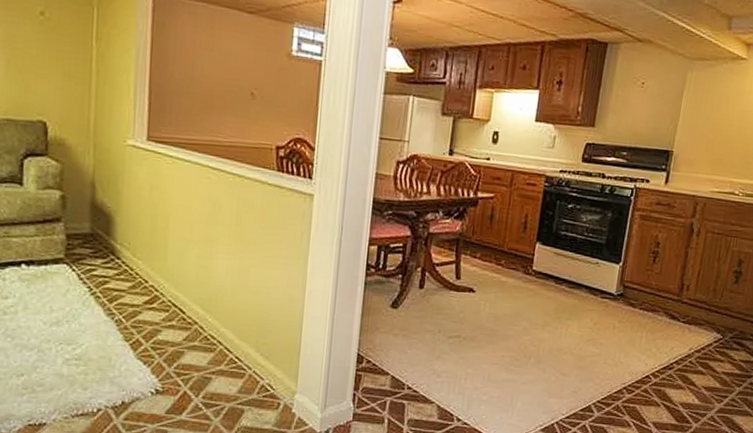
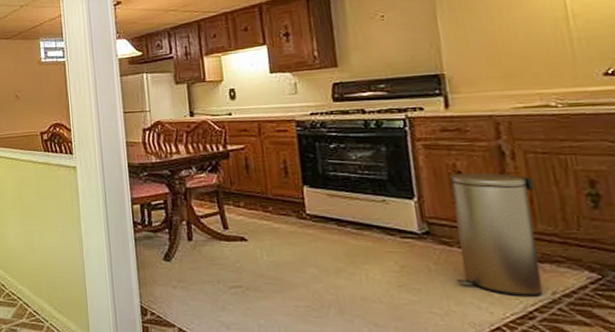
pedal bin: none [630,244,705,352] -> present [449,172,544,298]

